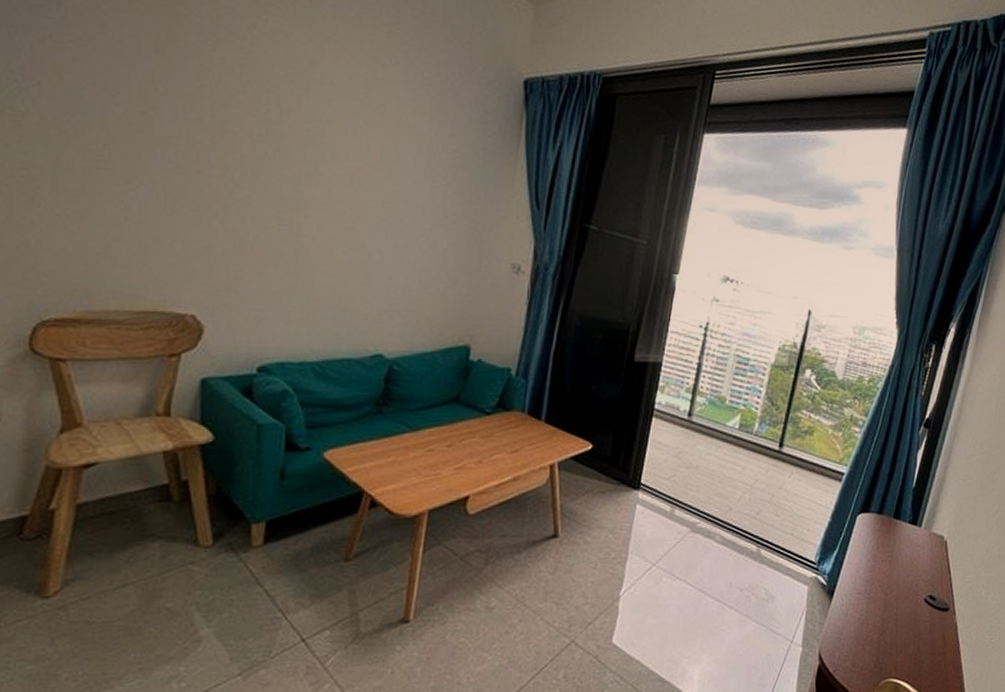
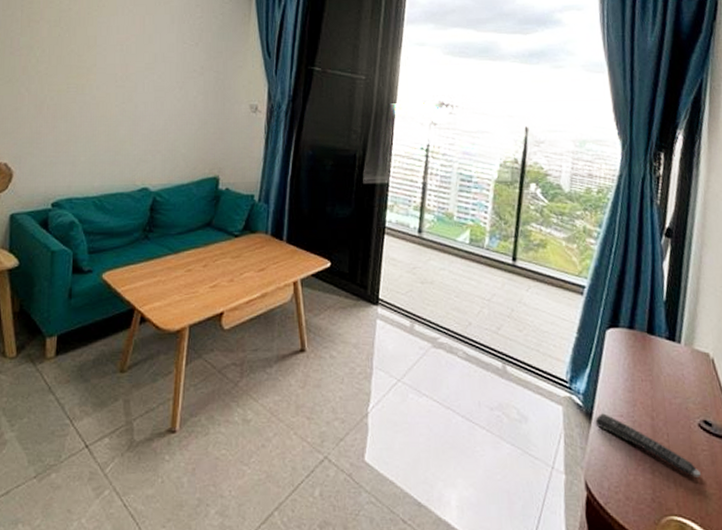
remote control: none [835,591,919,645] -> present [595,413,701,477]

